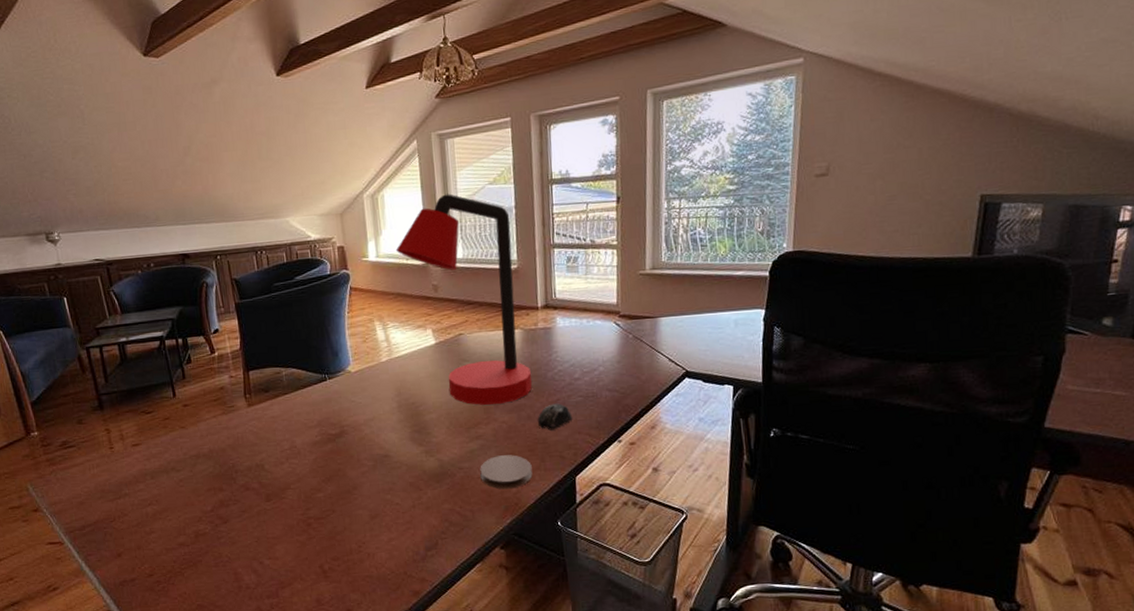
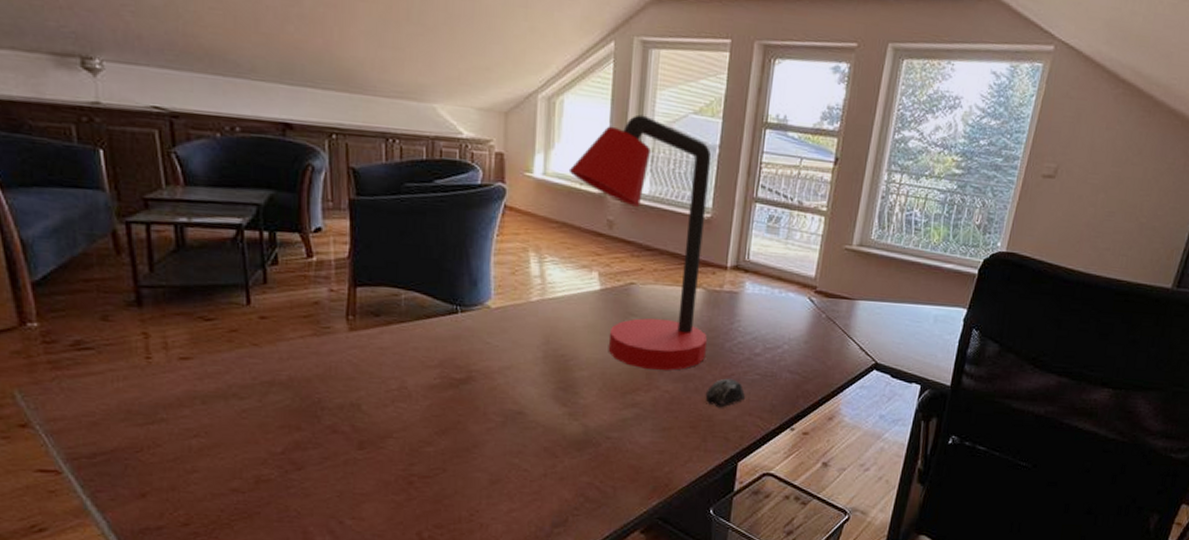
coaster: present [480,454,533,489] -> none [630,428,691,468]

